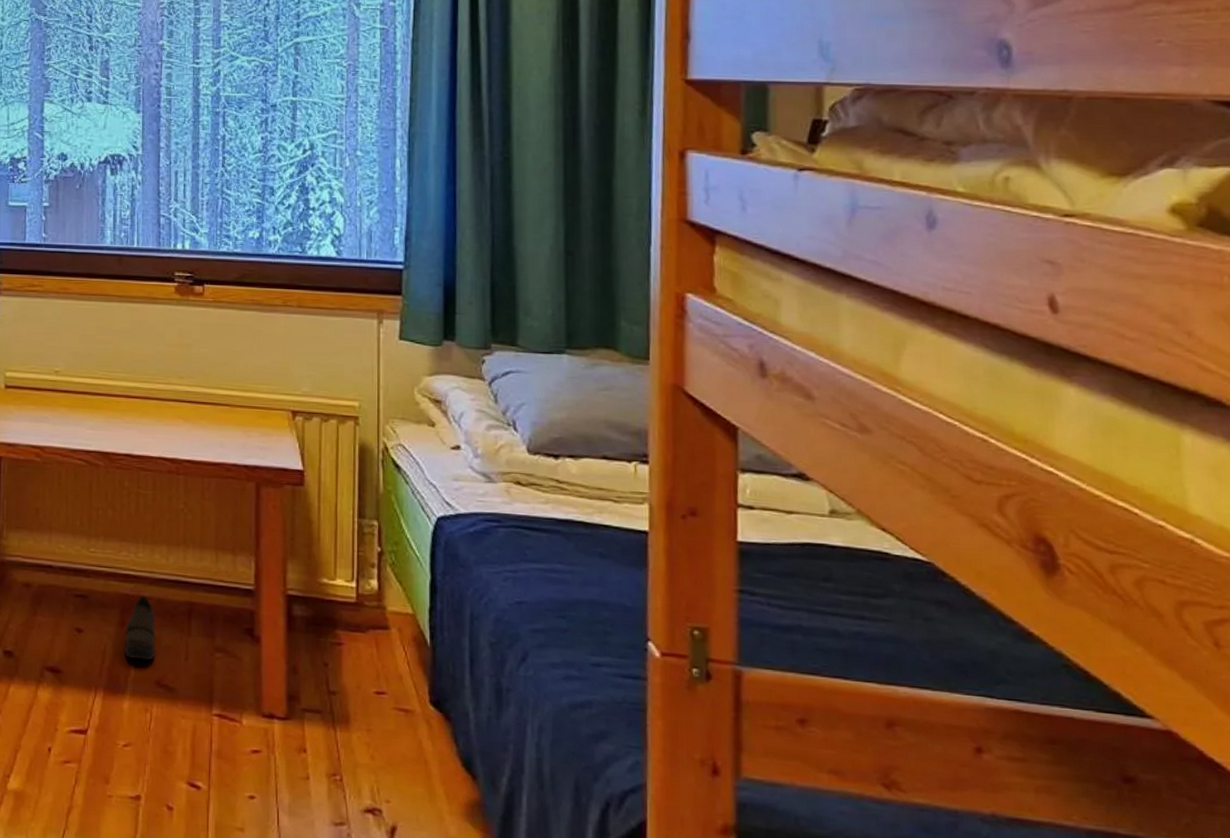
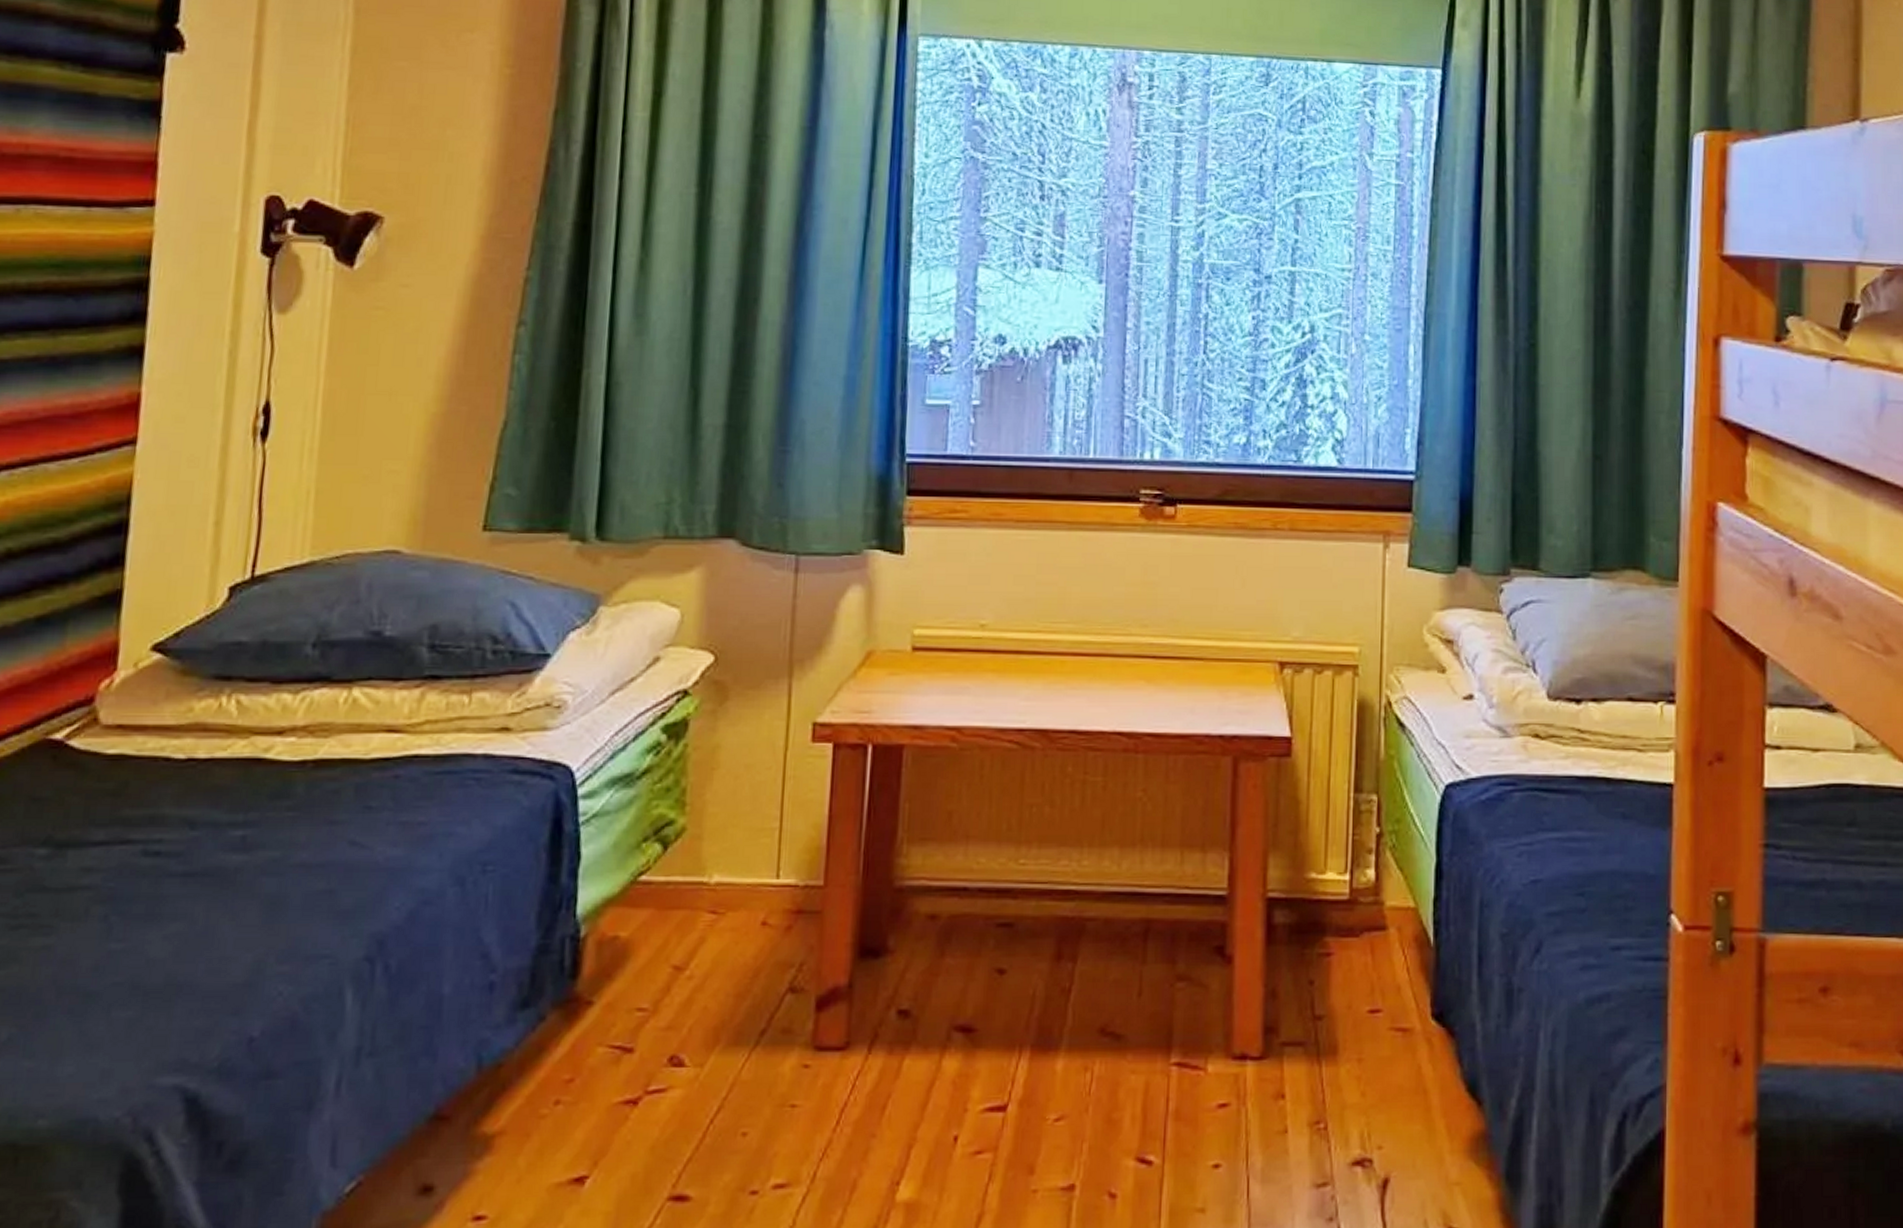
shoe: present [124,595,156,661] -> none [1059,916,1102,1003]

